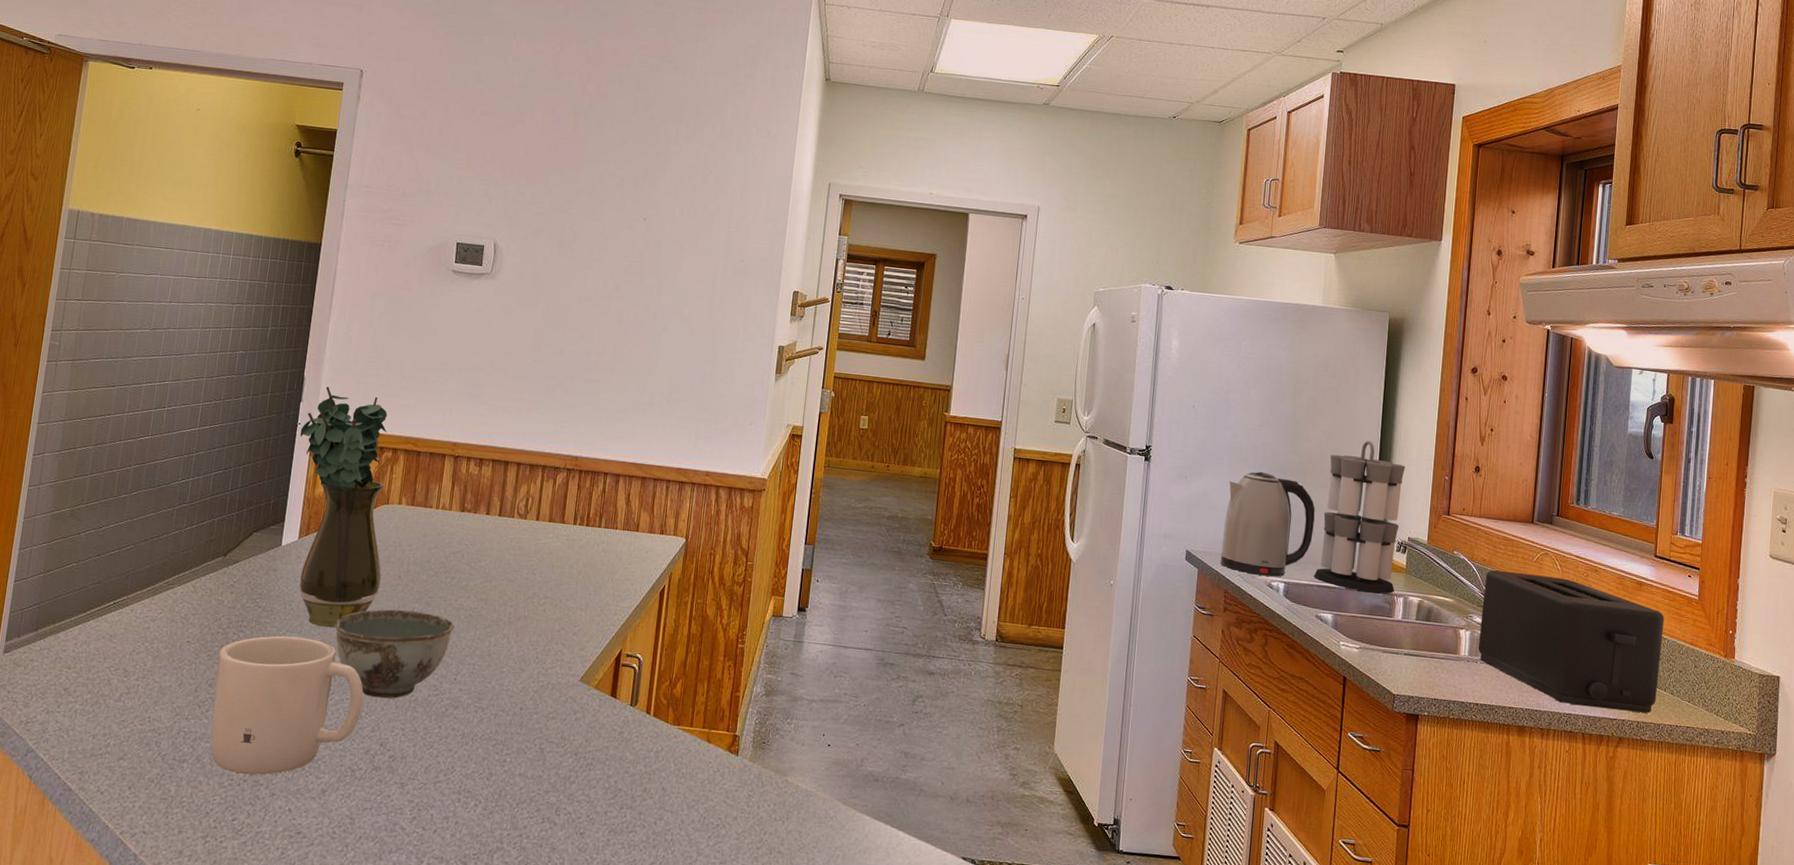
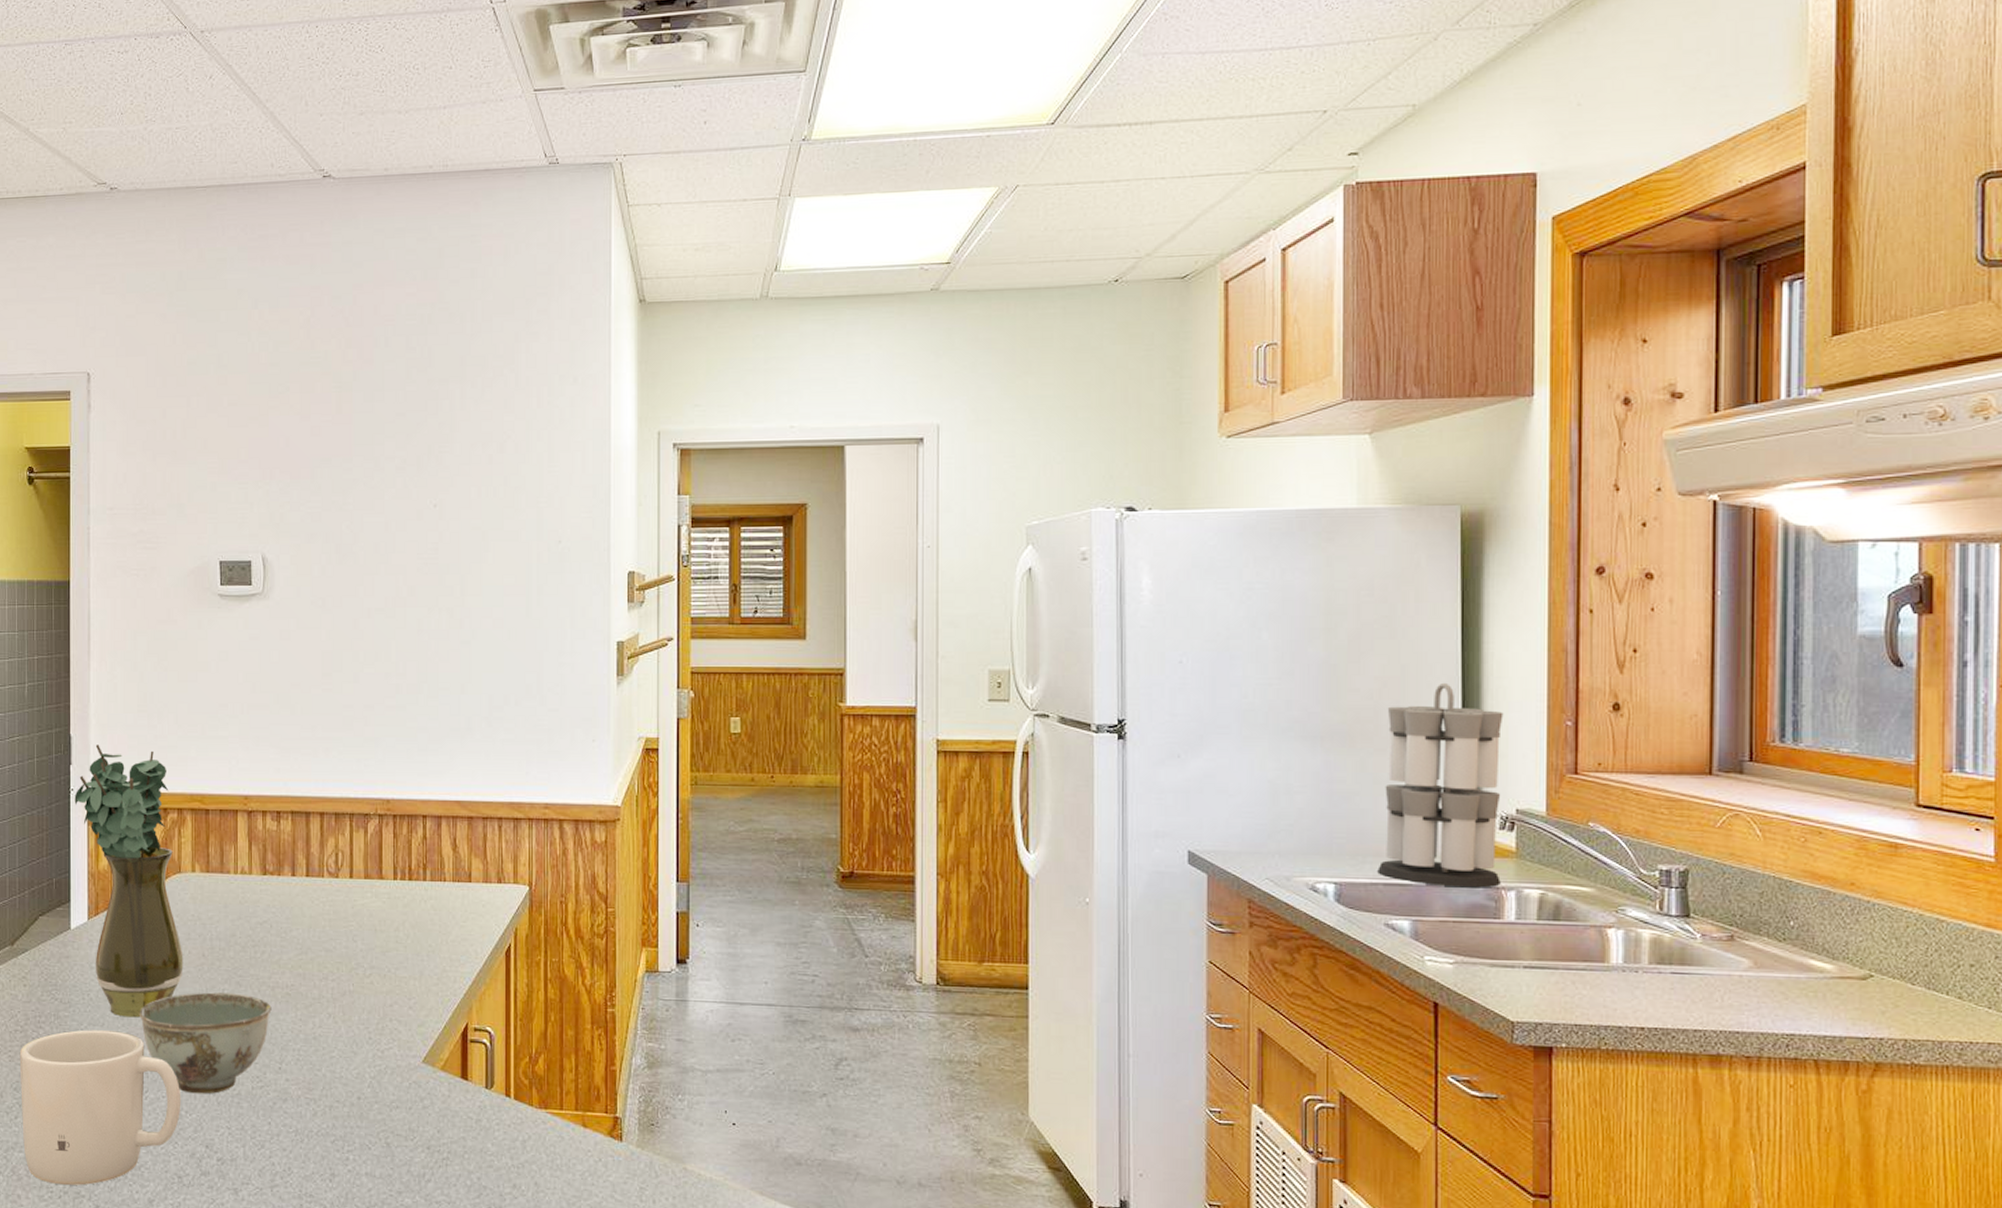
kettle: present [1220,472,1315,577] -> none [1238,740,1371,877]
toaster: present [1477,569,1664,713] -> none [1637,843,1939,1027]

